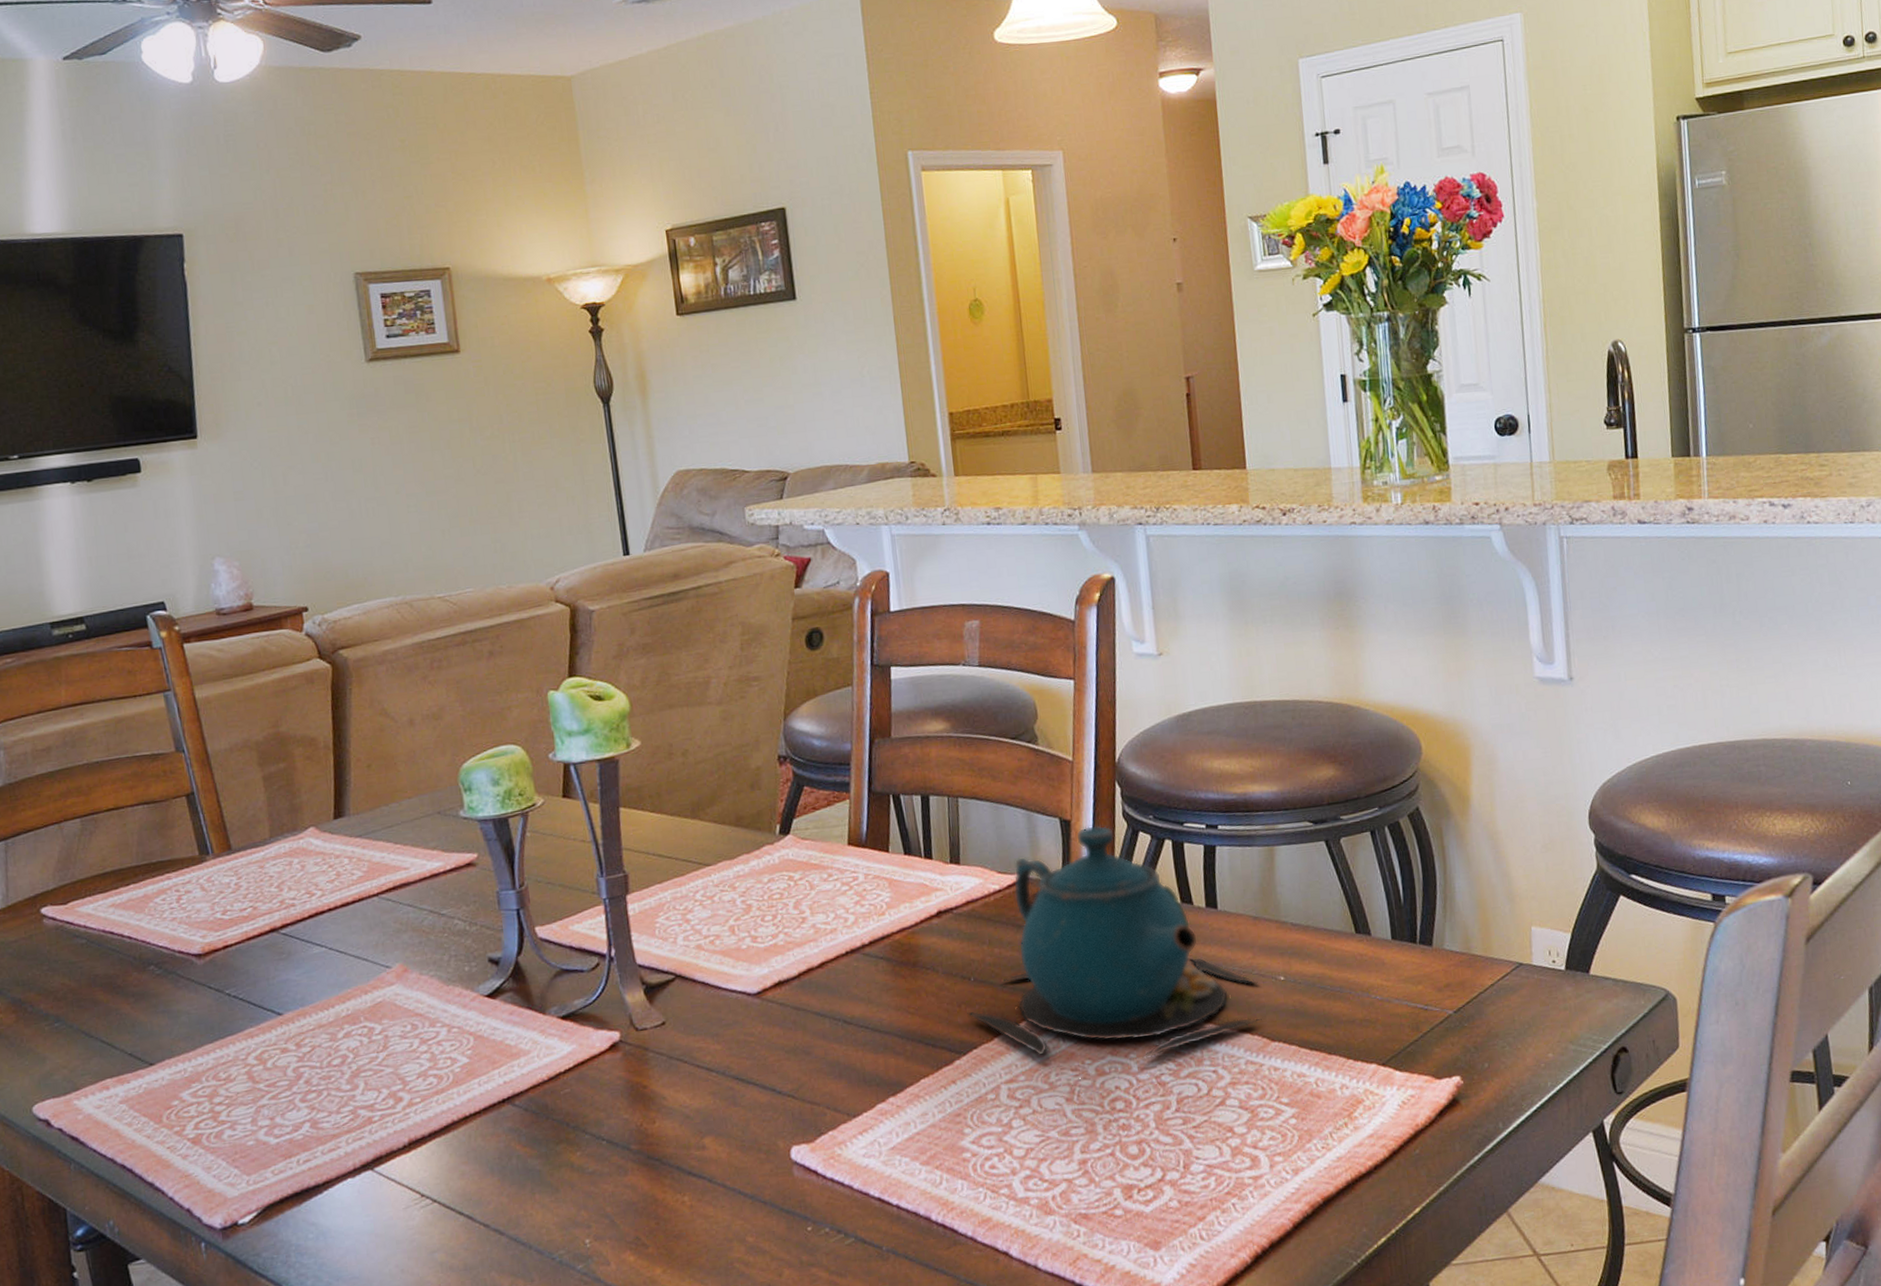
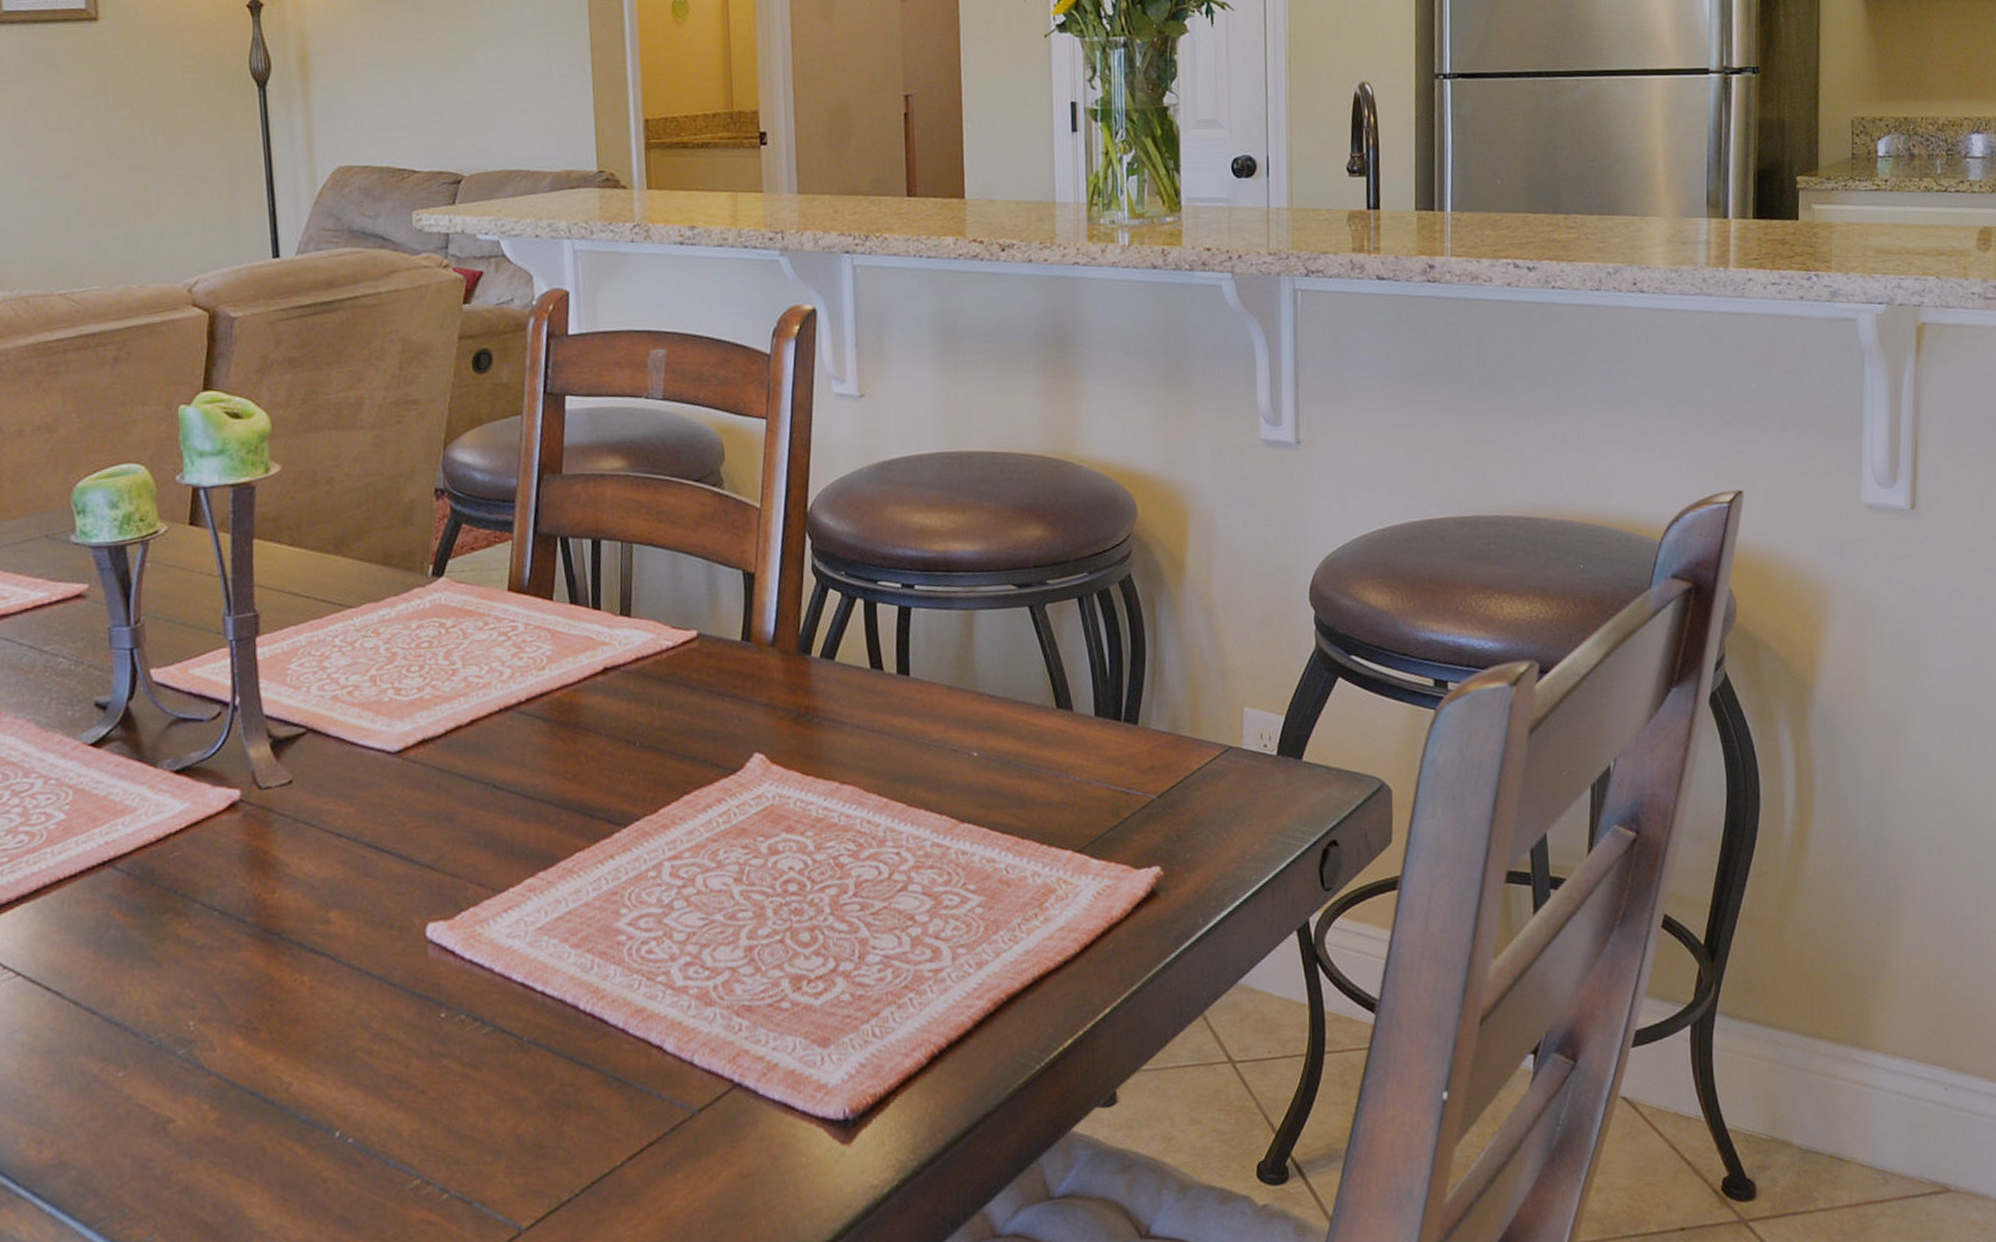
teapot: present [967,825,1264,1058] -> none [630,580,954,836]

